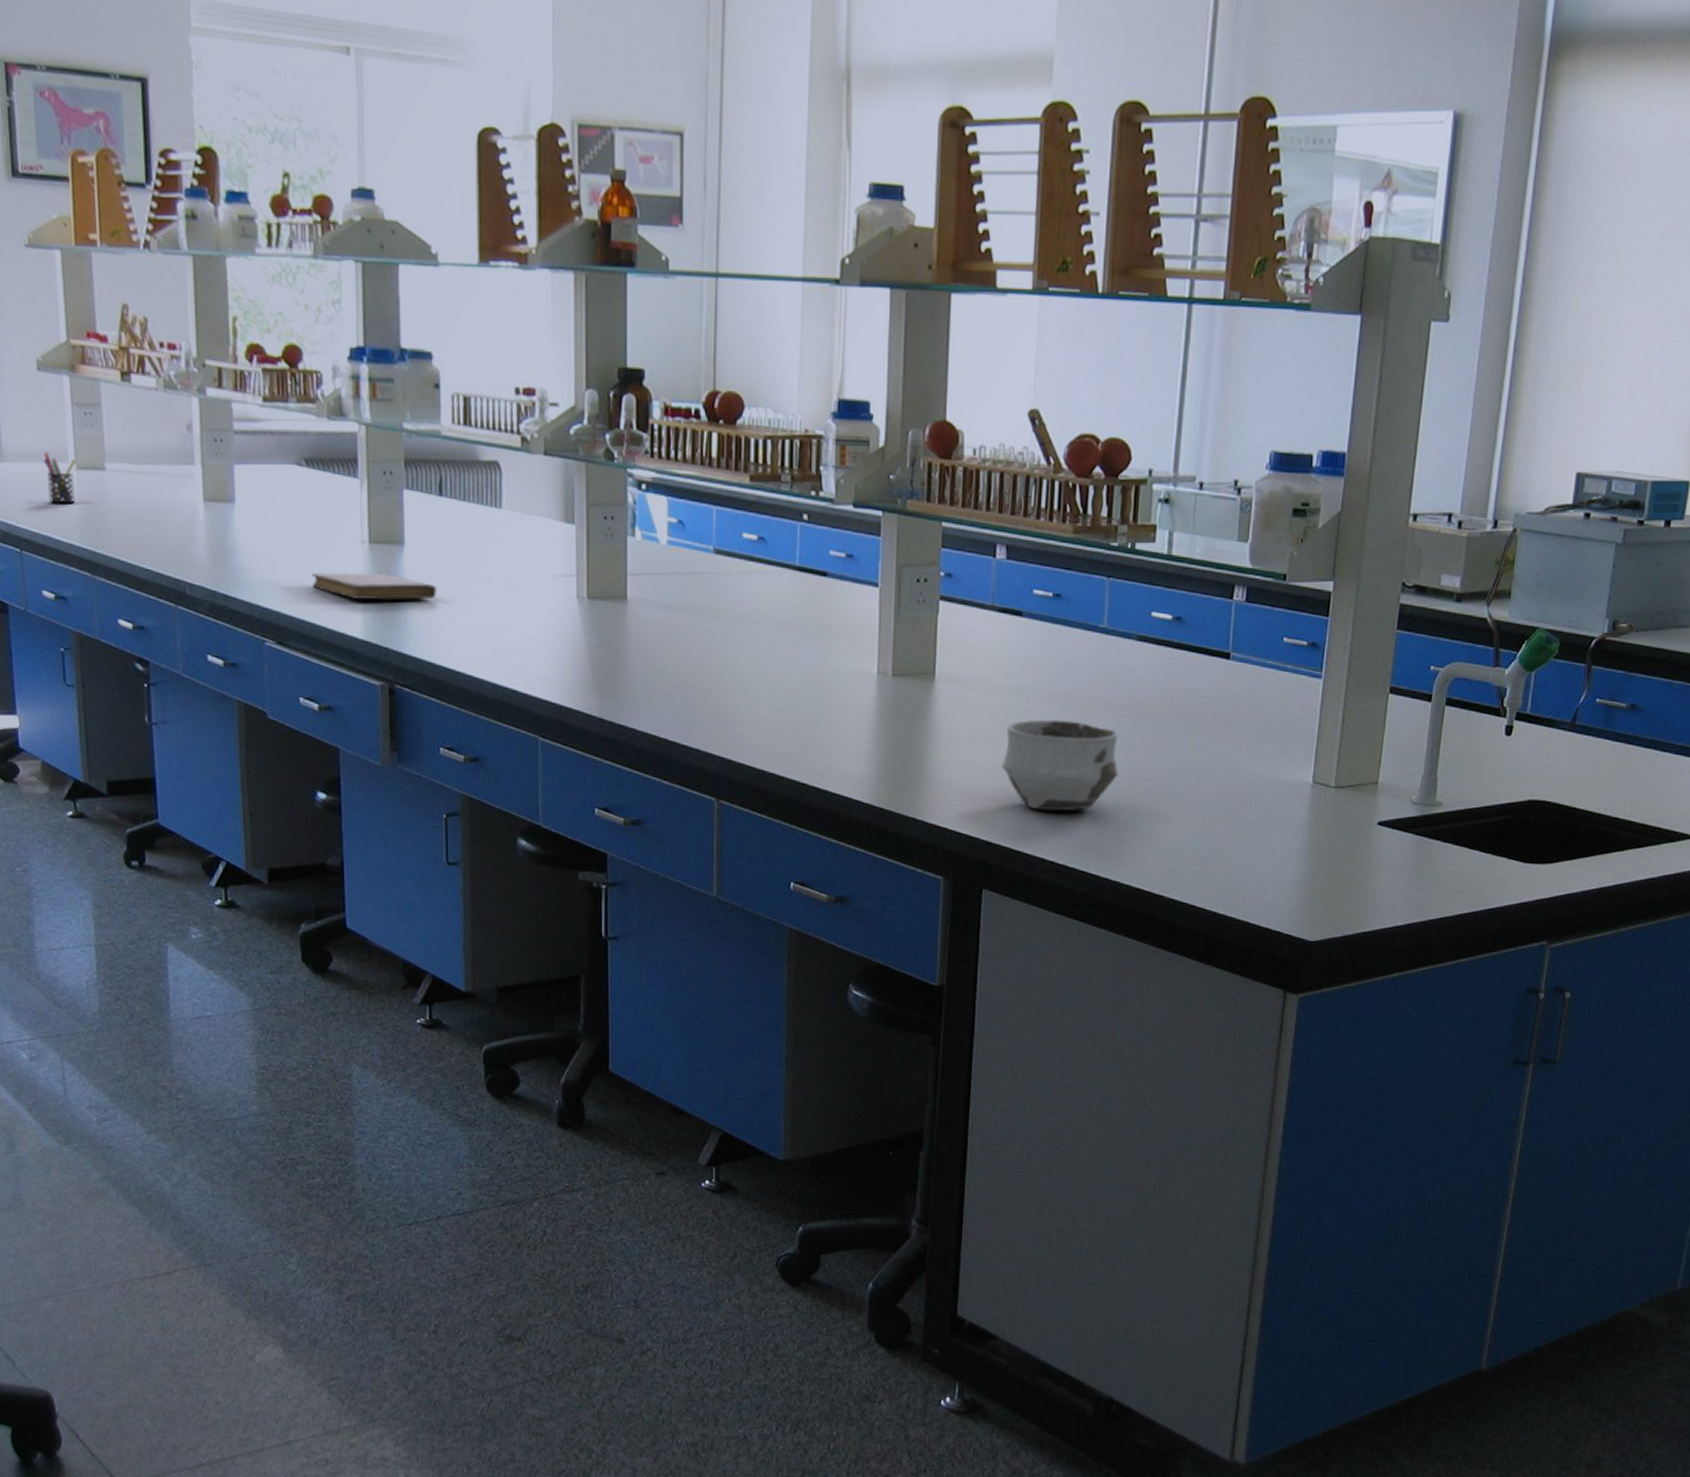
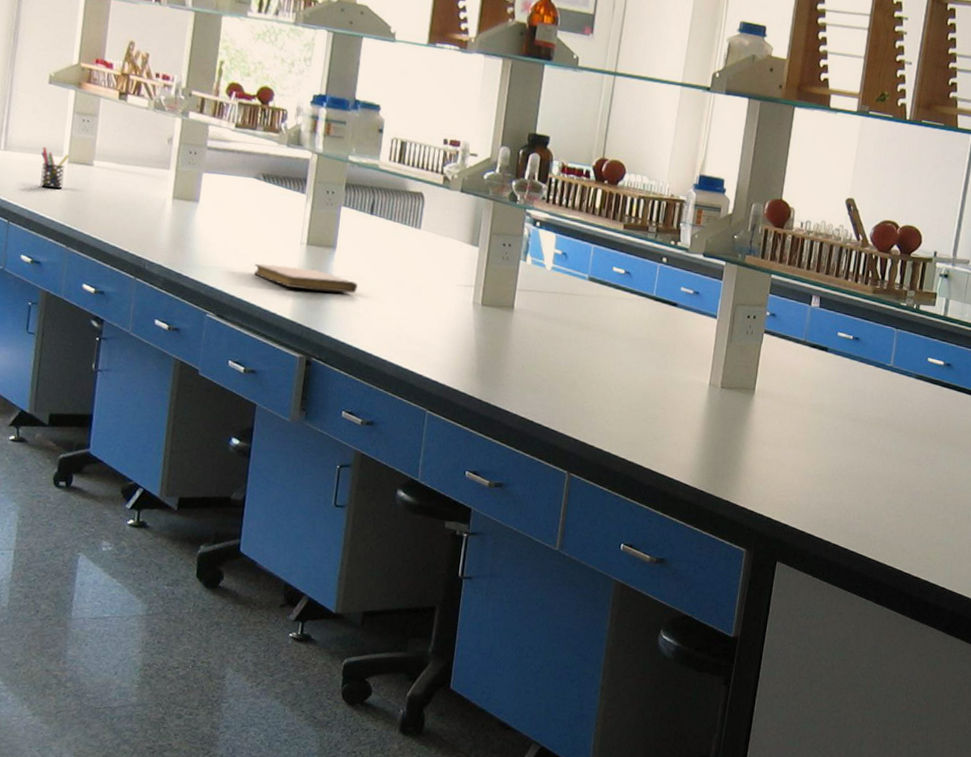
ceramic bowl: present [1002,719,1119,812] -> none [801,431,895,506]

